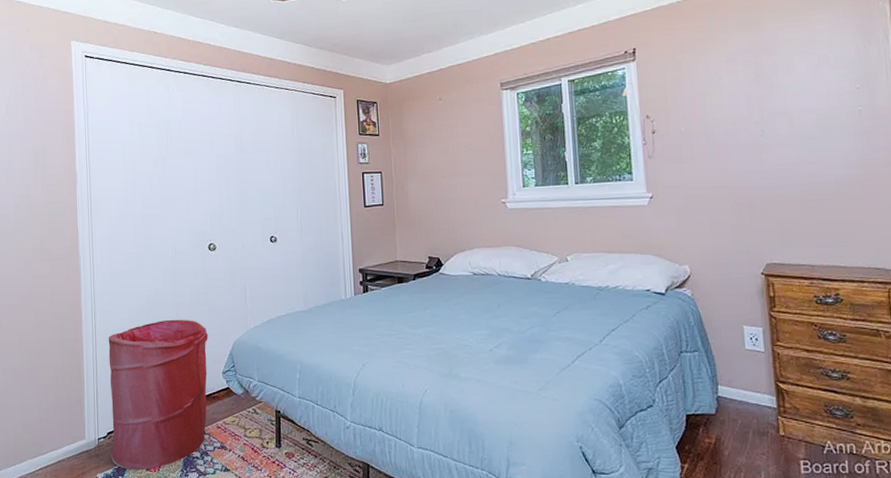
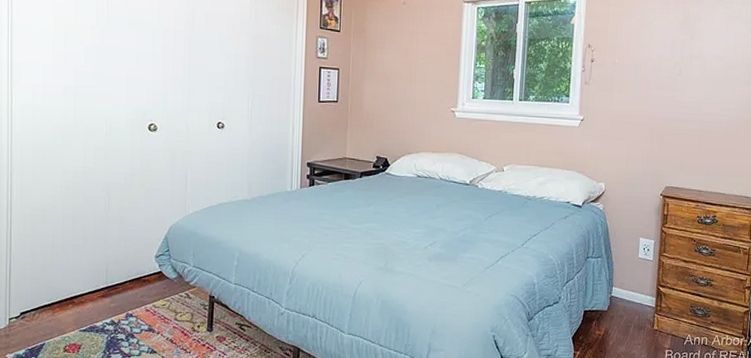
laundry hamper: present [108,319,208,469] -> none [23,199,142,351]

